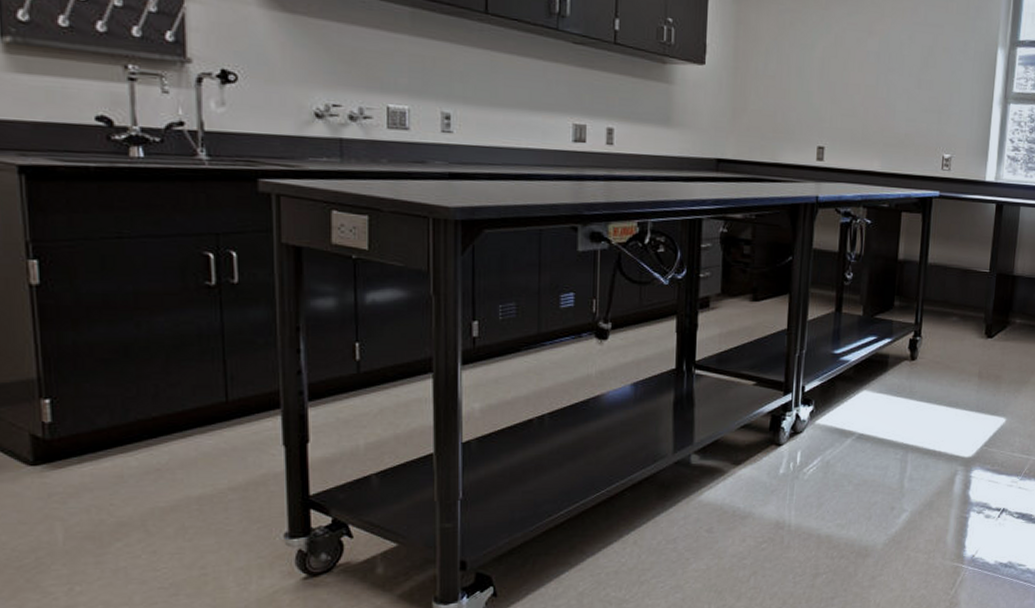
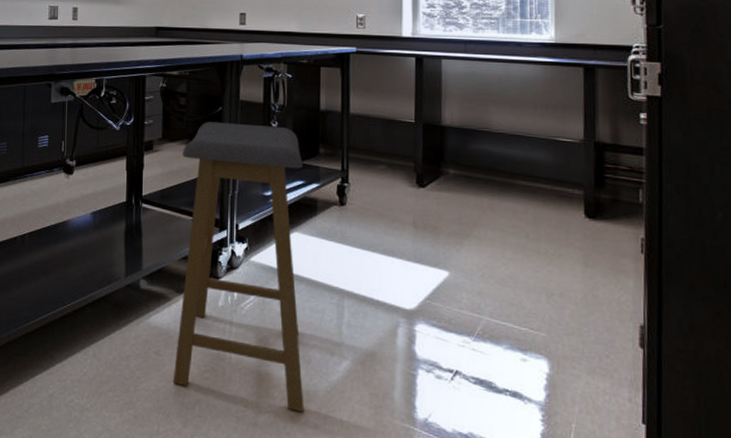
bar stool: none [726,273,876,568] -> present [172,122,304,413]

